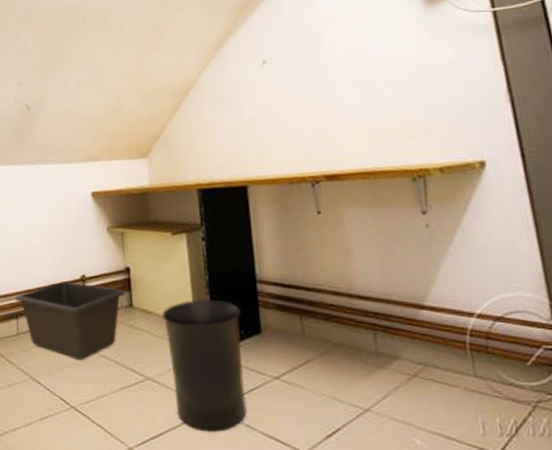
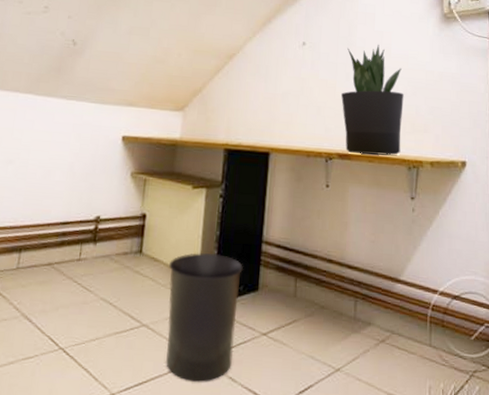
storage bin: present [15,281,126,359] -> none [21,220,138,300]
planter: none [315,46,400,172] -> present [341,45,404,156]

